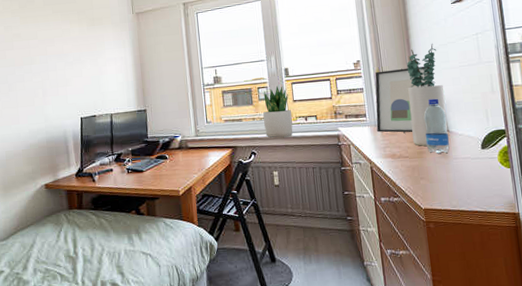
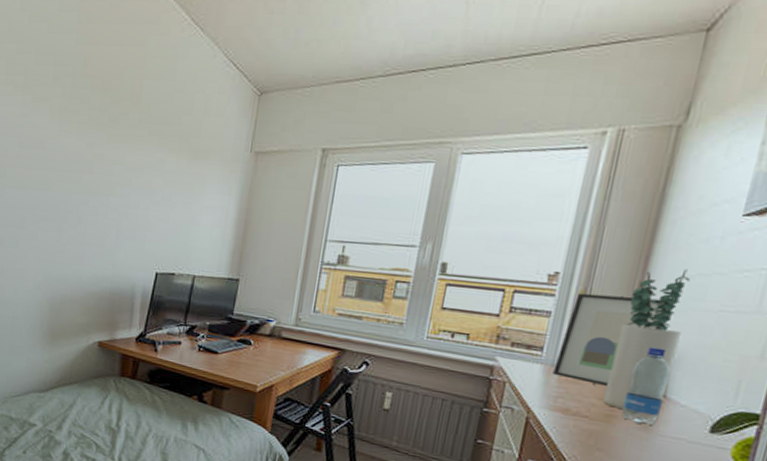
planter: present [263,86,293,138] -> none [389,283,437,353]

